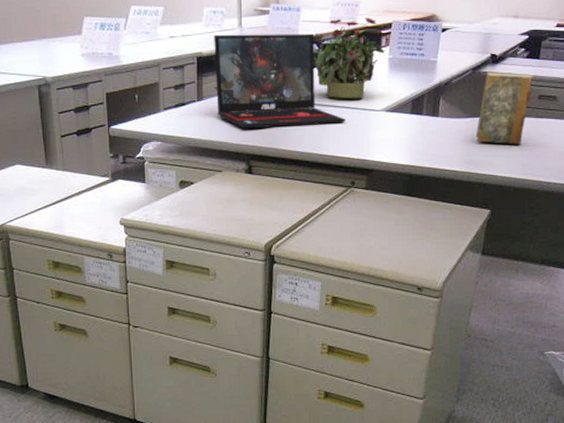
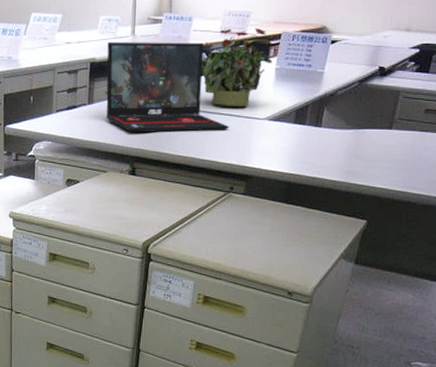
hardback book: present [475,71,533,144] -> none [357,84,421,157]

